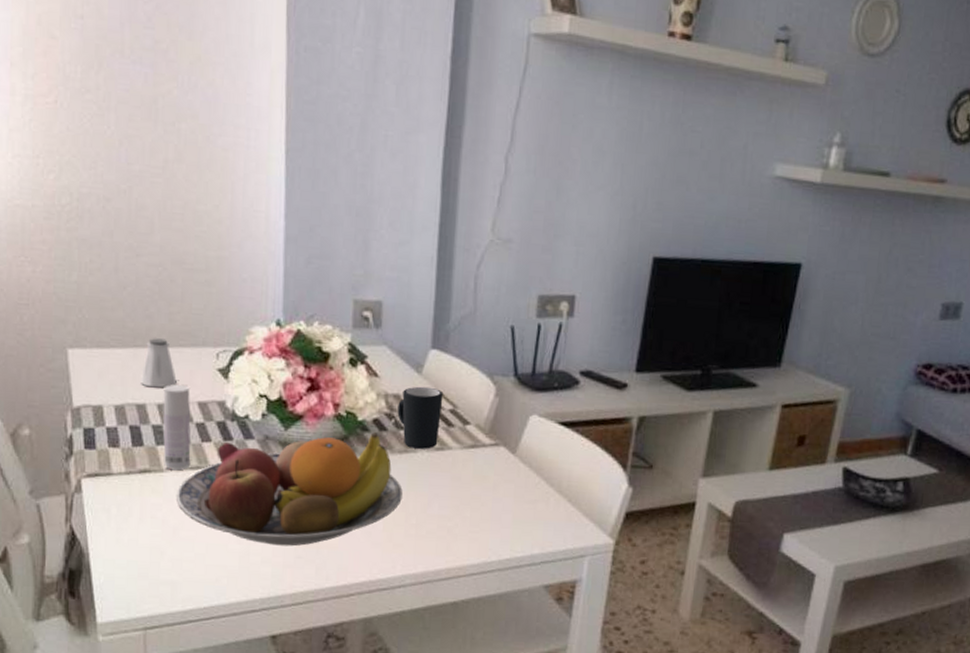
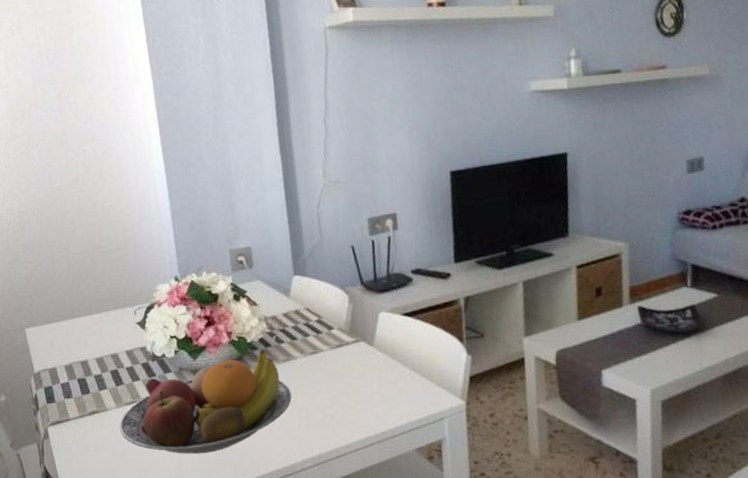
saltshaker: present [139,338,177,388] -> none [80,307,108,347]
bottle: present [162,384,191,471] -> none [99,340,127,408]
mug: present [397,386,444,449] -> none [276,305,312,357]

